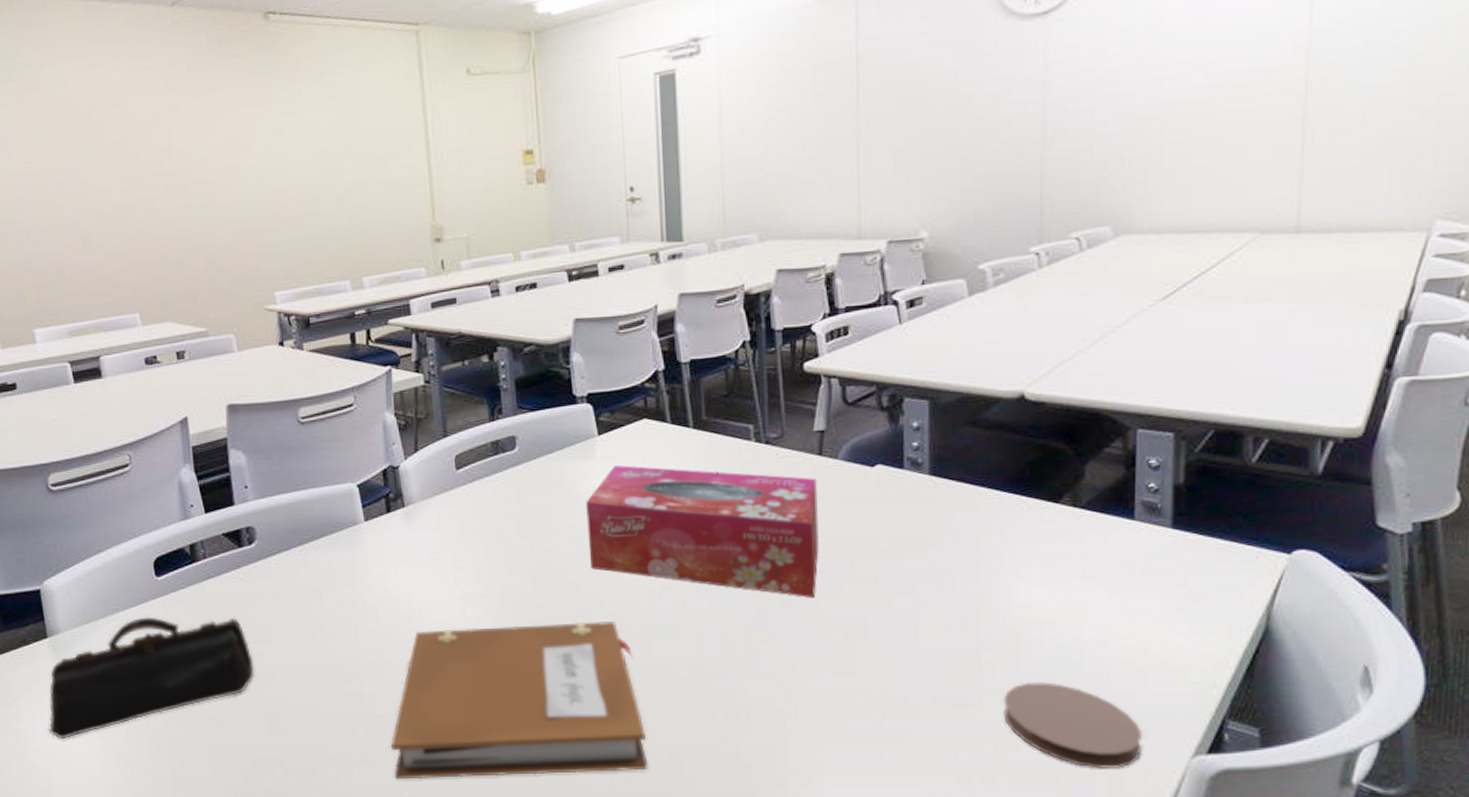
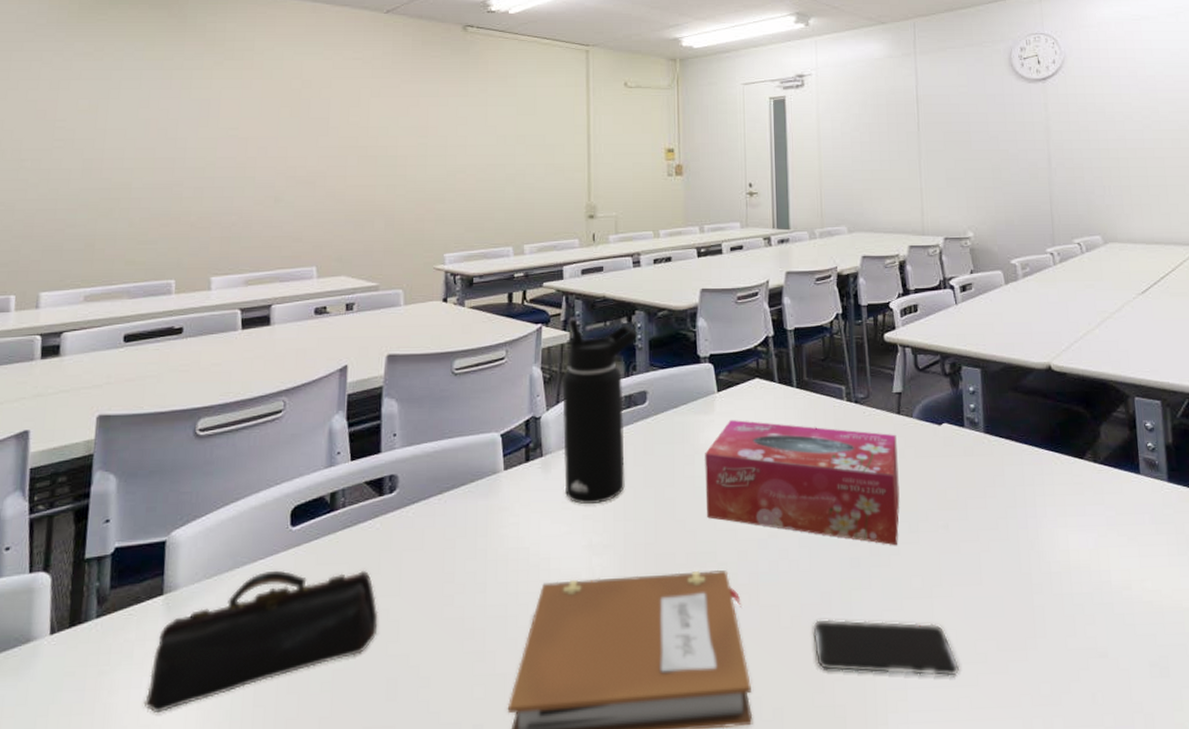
water bottle: none [419,358,502,555] -> present [562,318,638,504]
smartphone: none [713,670,886,731] -> present [812,618,960,677]
coaster: present [1003,682,1141,768] -> none [1054,624,1167,708]

